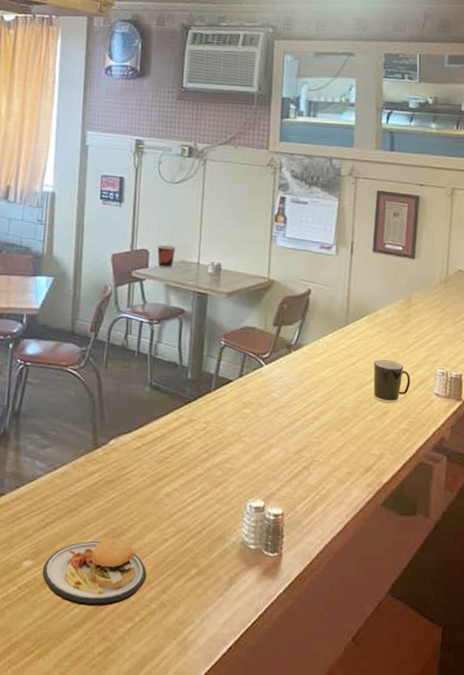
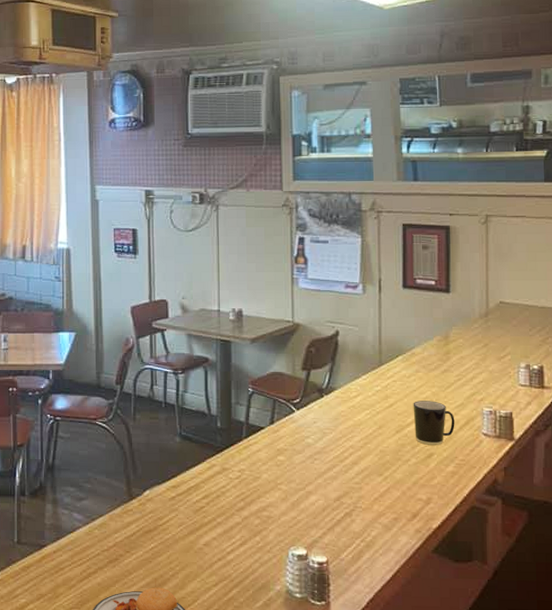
cup: present [157,244,176,269] -> none [176,294,195,318]

